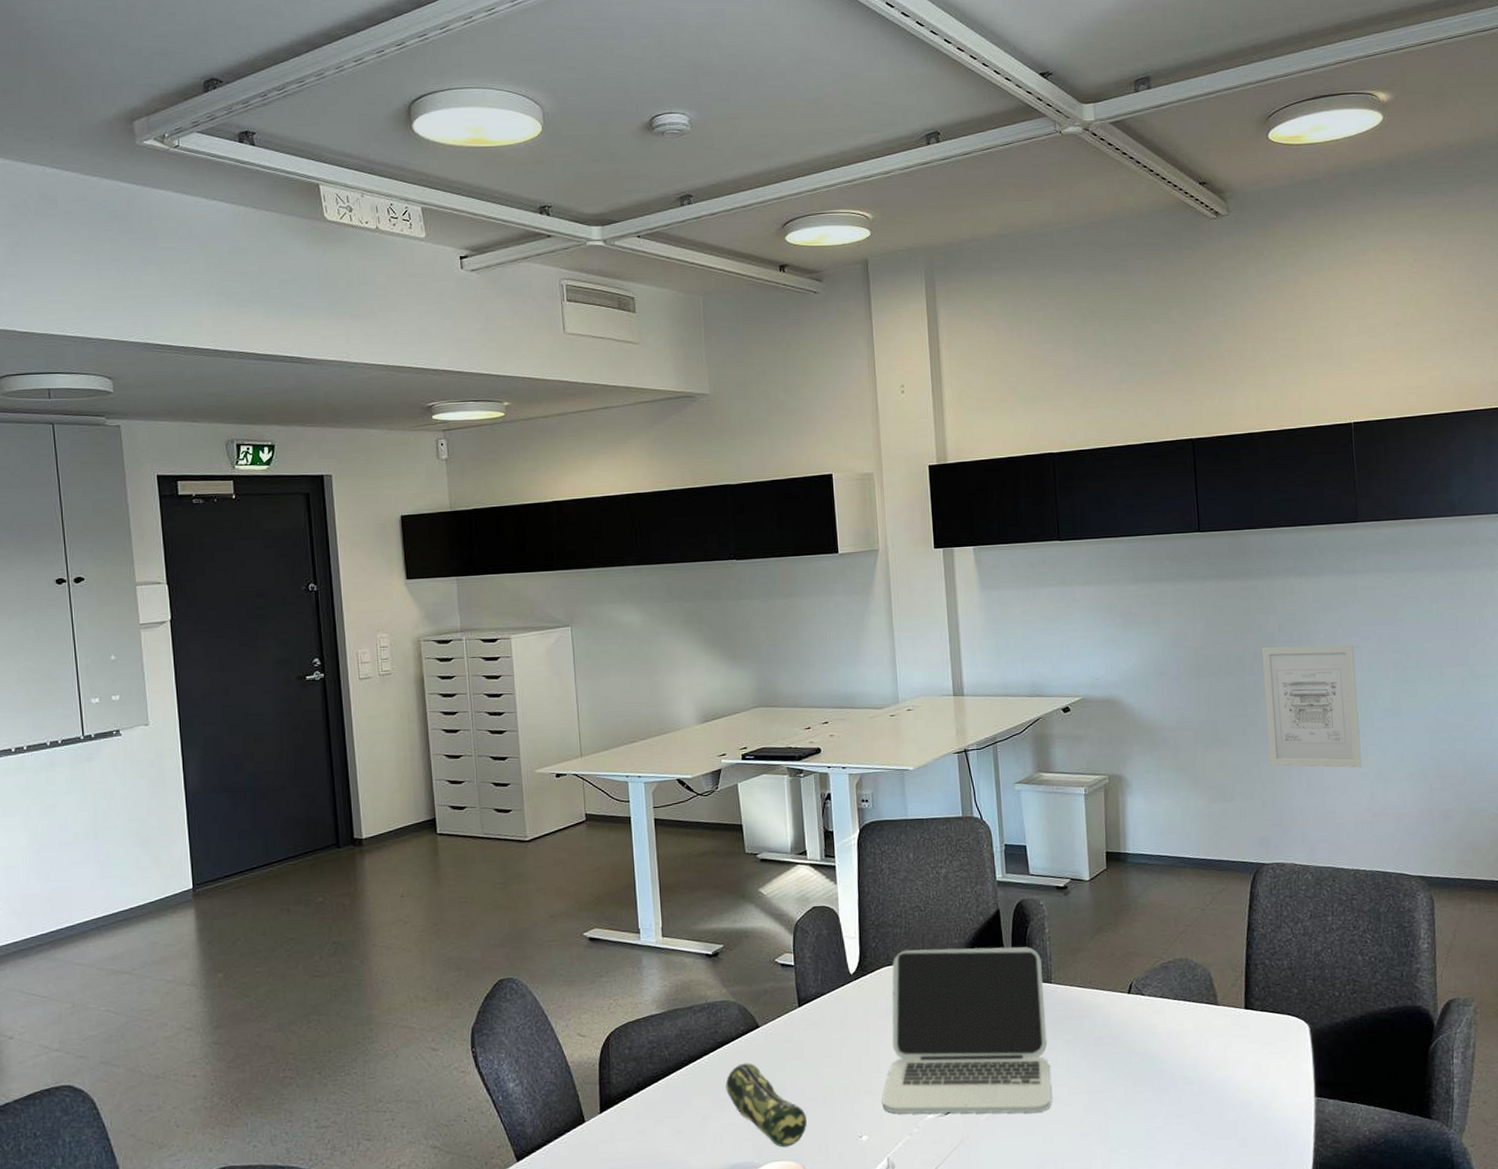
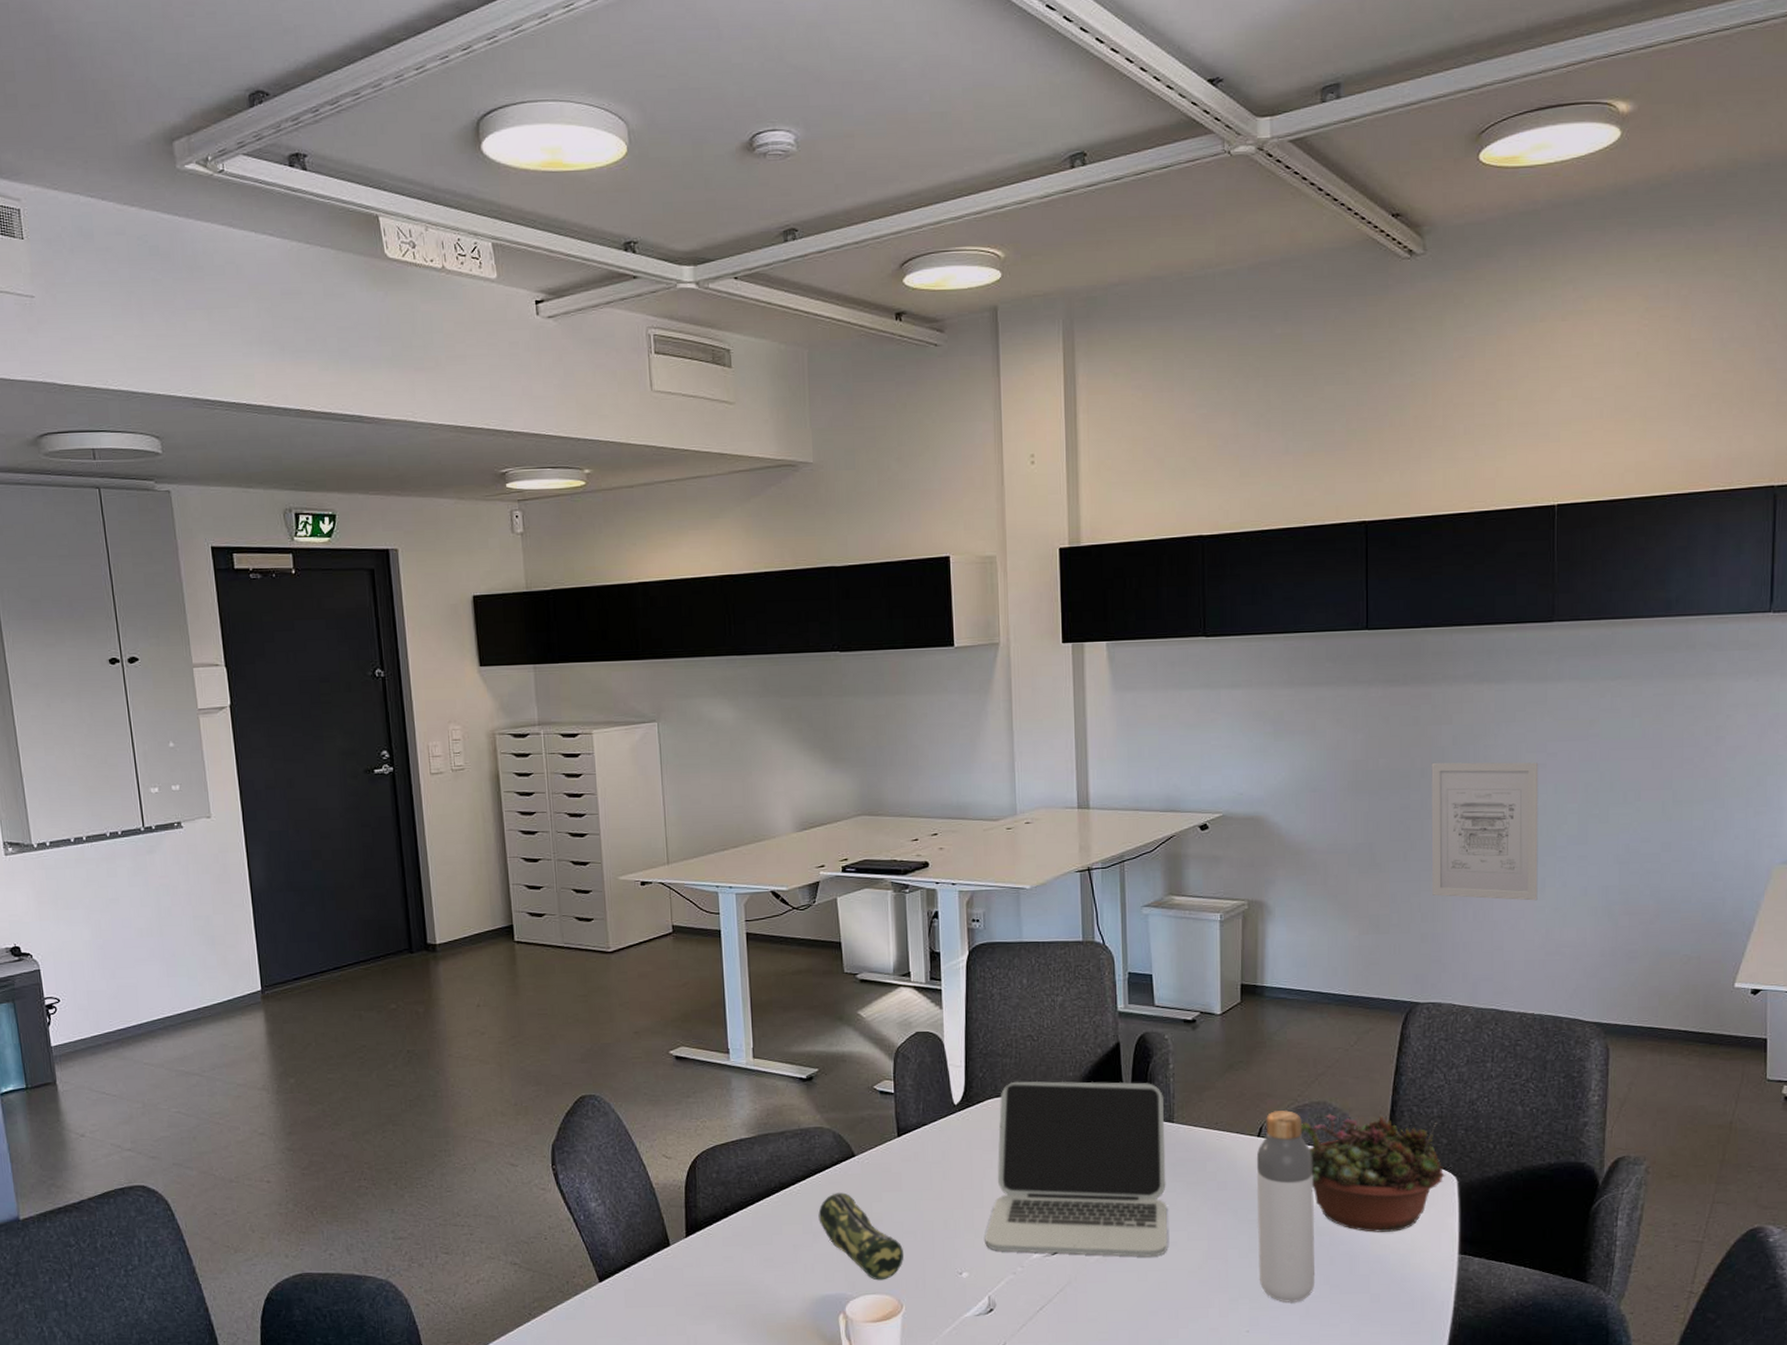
bottle: none [1128,968,1188,1151] -> present [1256,1110,1316,1303]
succulent planter: none [1166,969,1299,1080] -> present [1300,1114,1446,1232]

